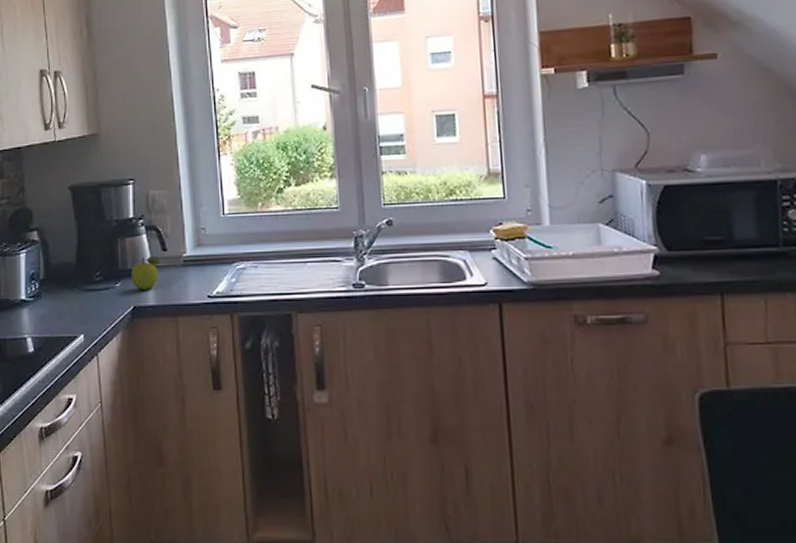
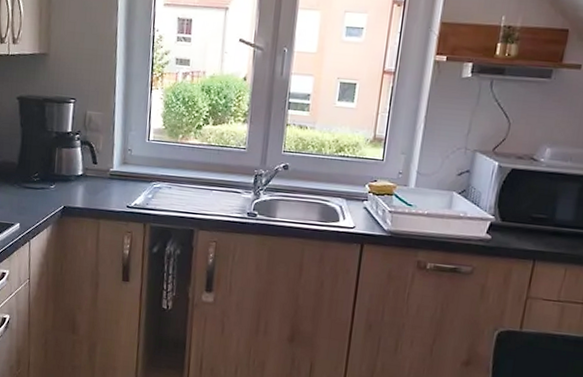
fruit: present [131,256,161,290] -> none [64,166,91,194]

